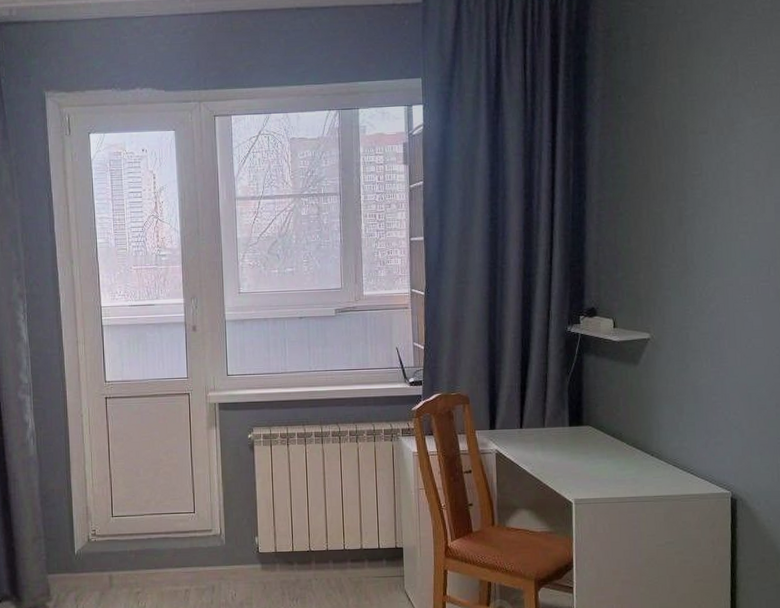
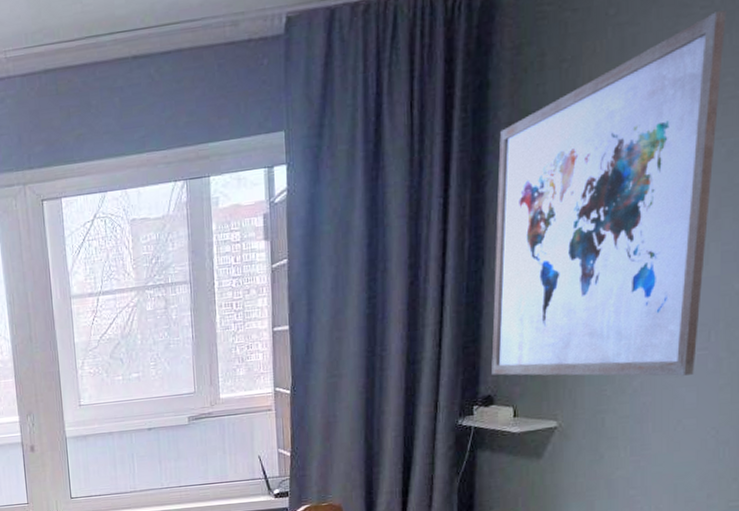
wall art: none [594,19,767,302] -> present [491,10,726,376]

